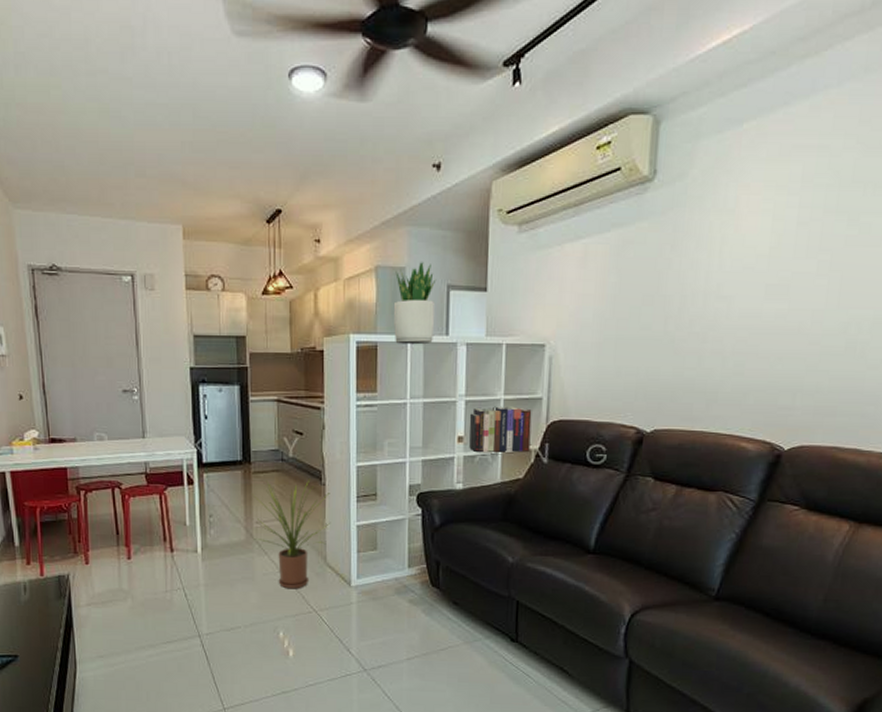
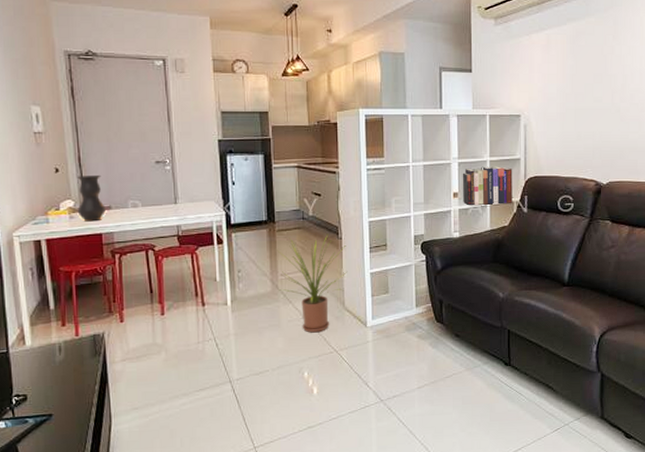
vase: none [41,403,71,454] -> present [77,174,106,222]
planter: present [394,261,437,345] -> none [396,47,431,117]

